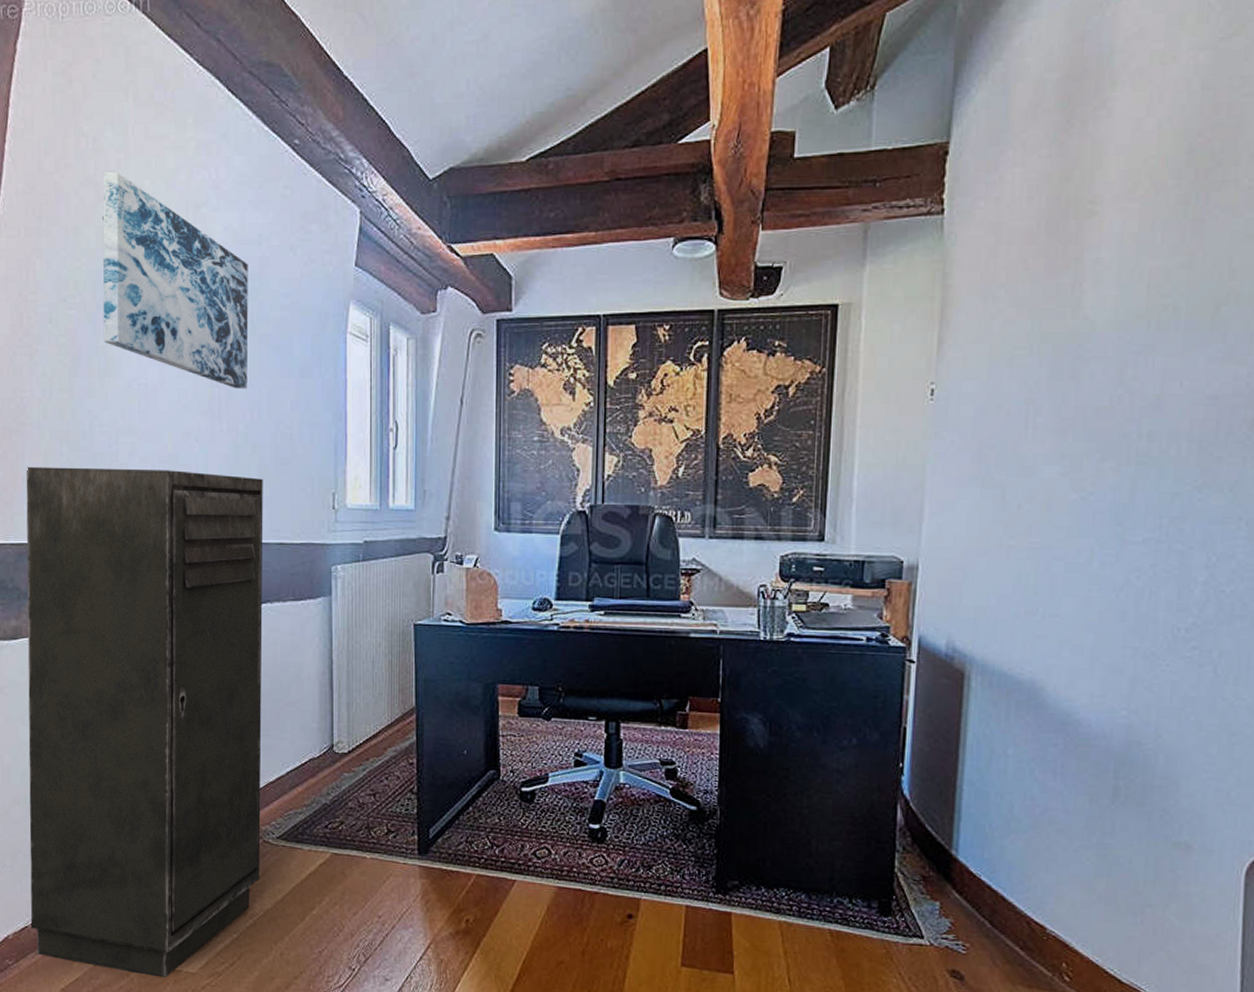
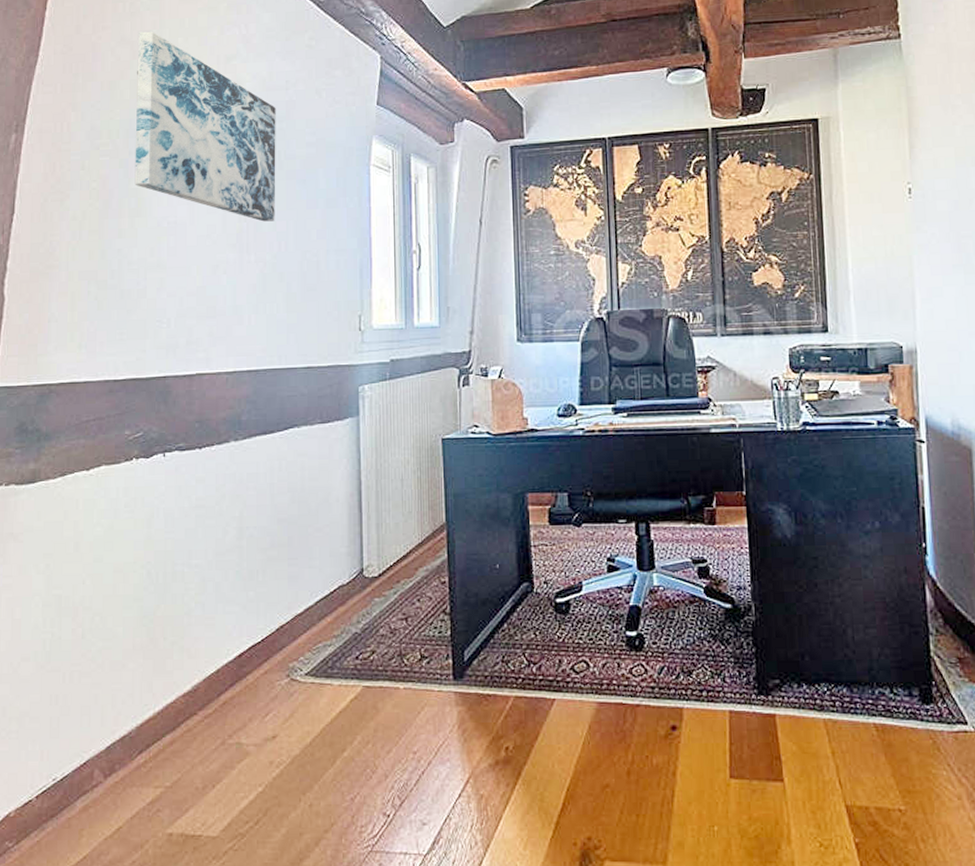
storage cabinet: present [26,466,263,978] -> none [35,302,291,846]

